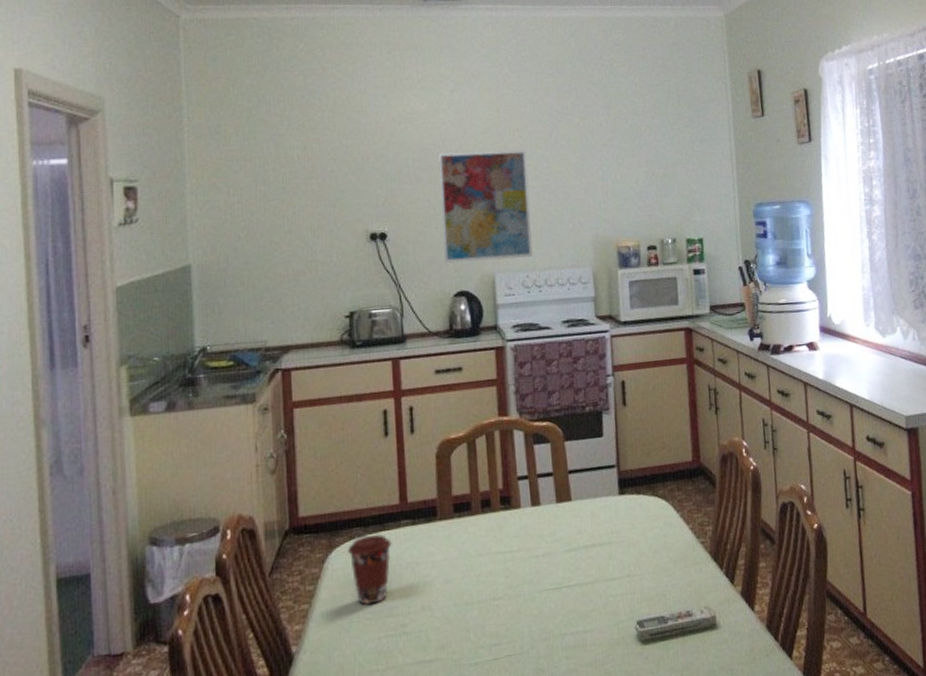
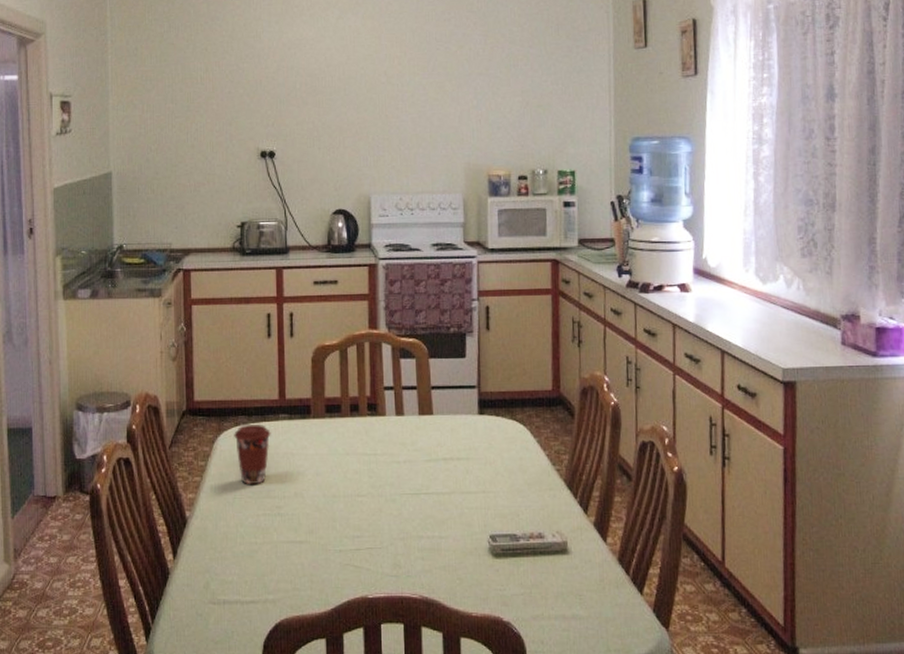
wall art: present [438,149,533,264] -> none [323,76,407,183]

